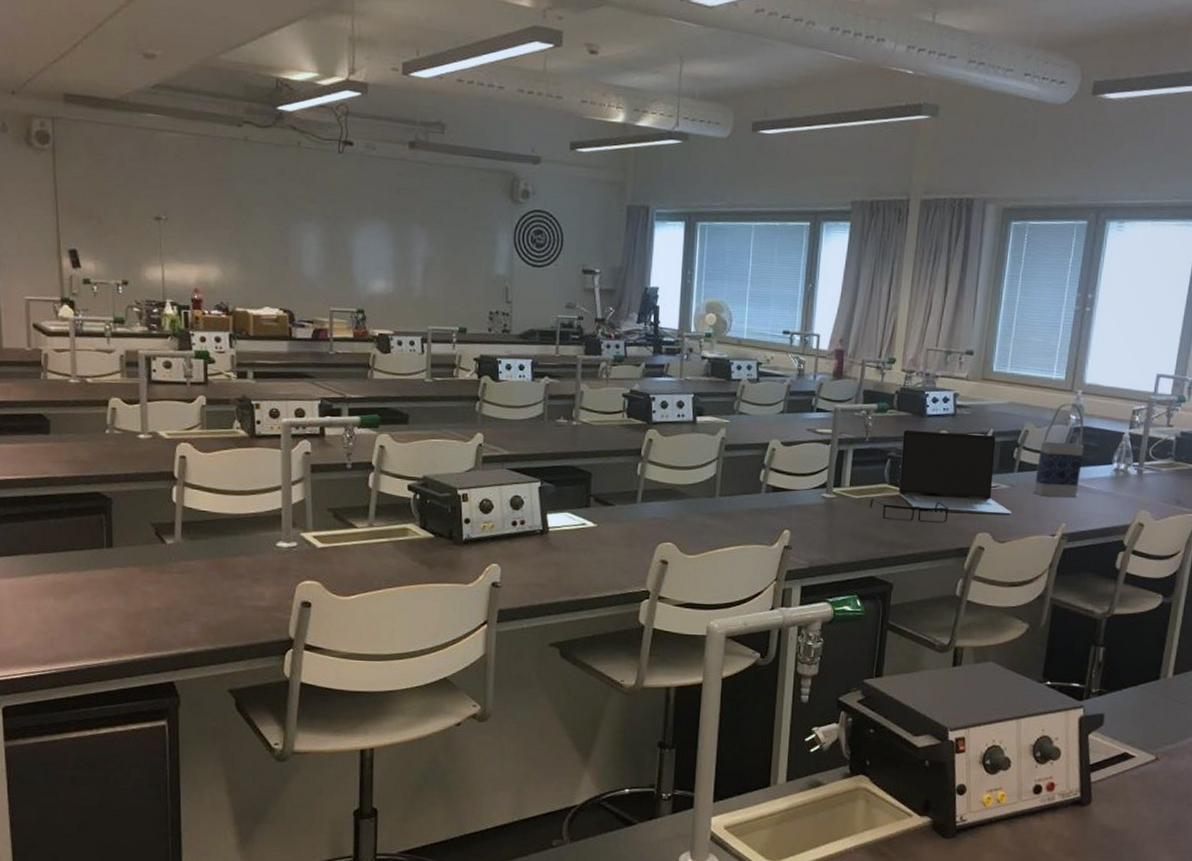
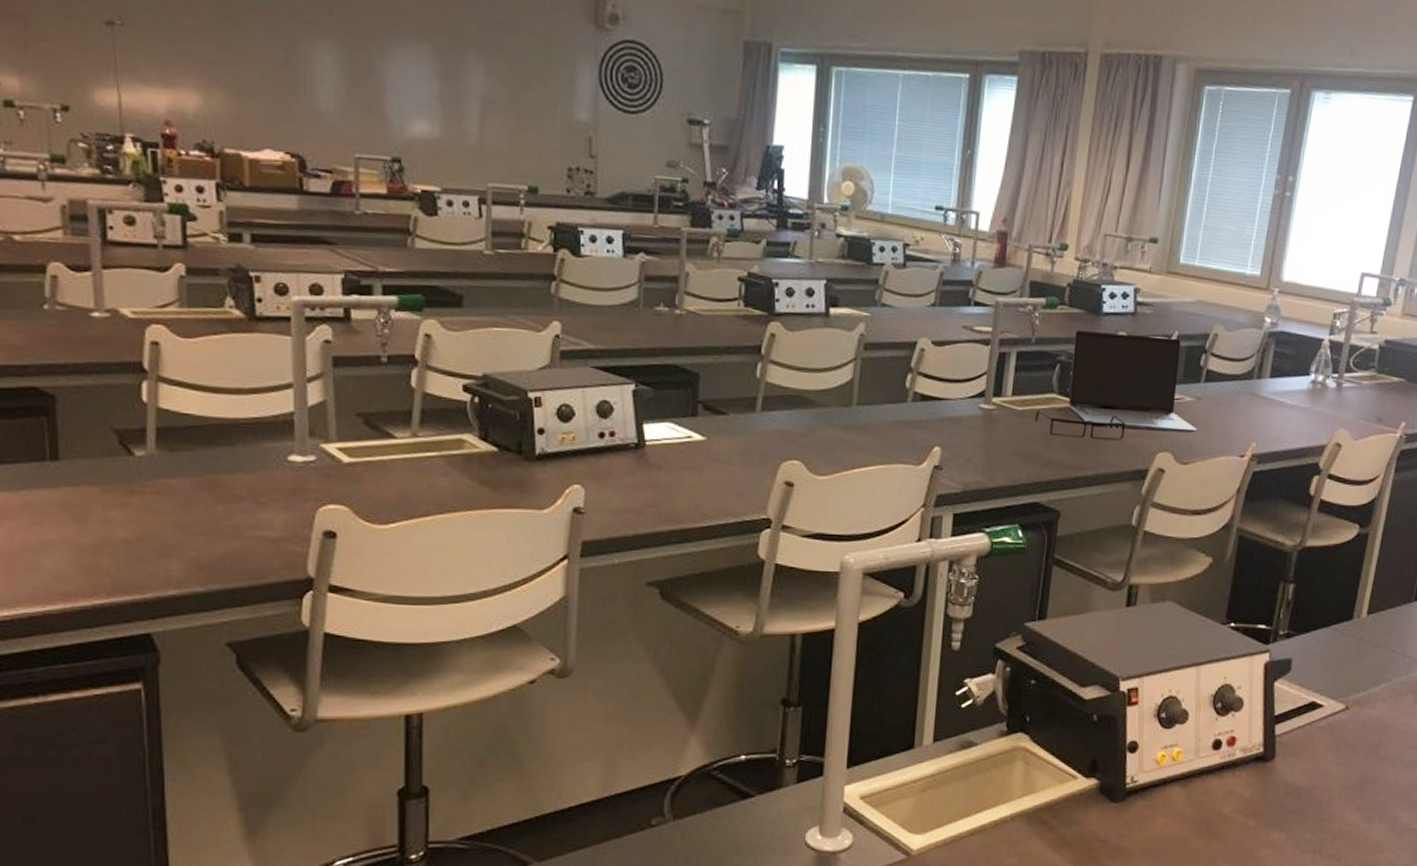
bag: present [1033,402,1084,498] -> none [1221,302,1280,413]

